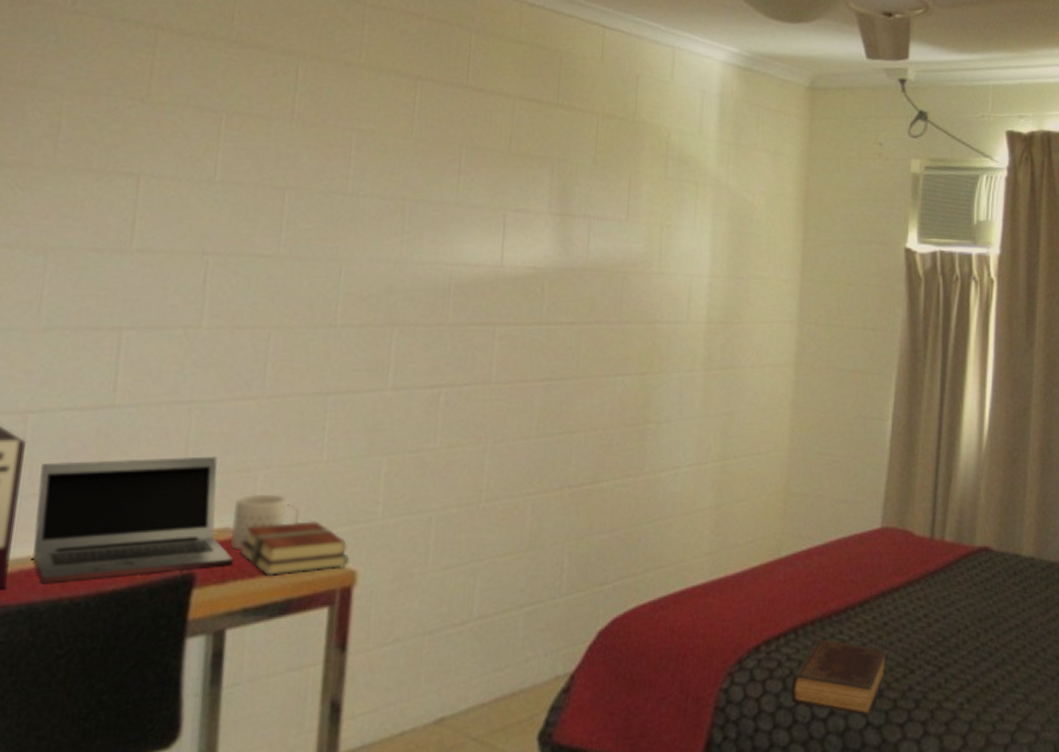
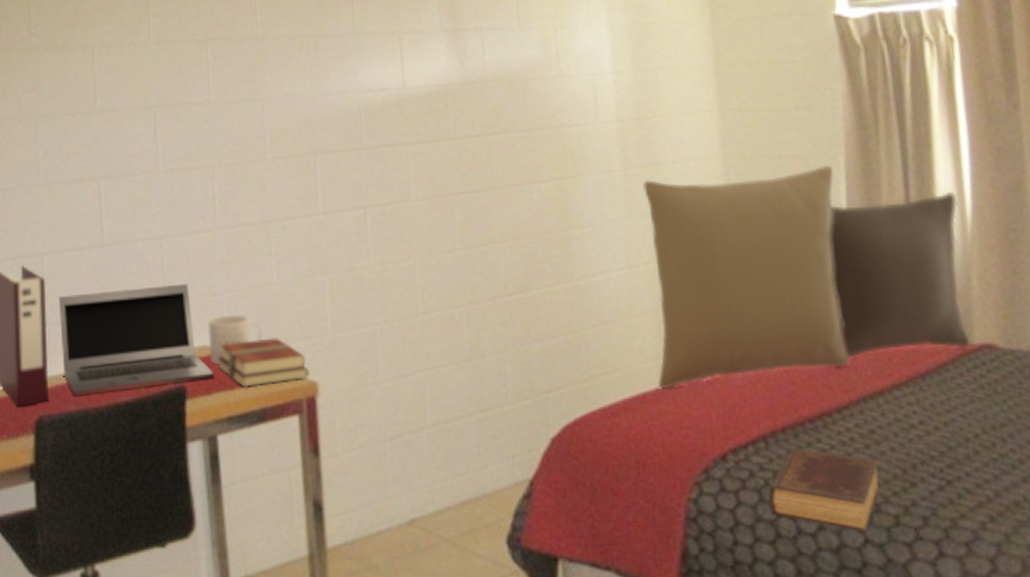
pillow: none [707,382,886,583] -> present [643,166,852,389]
pillow: none [871,413,979,557] -> present [829,192,971,358]

